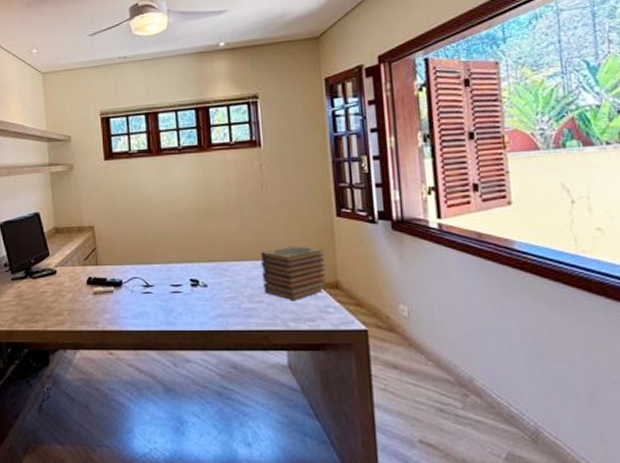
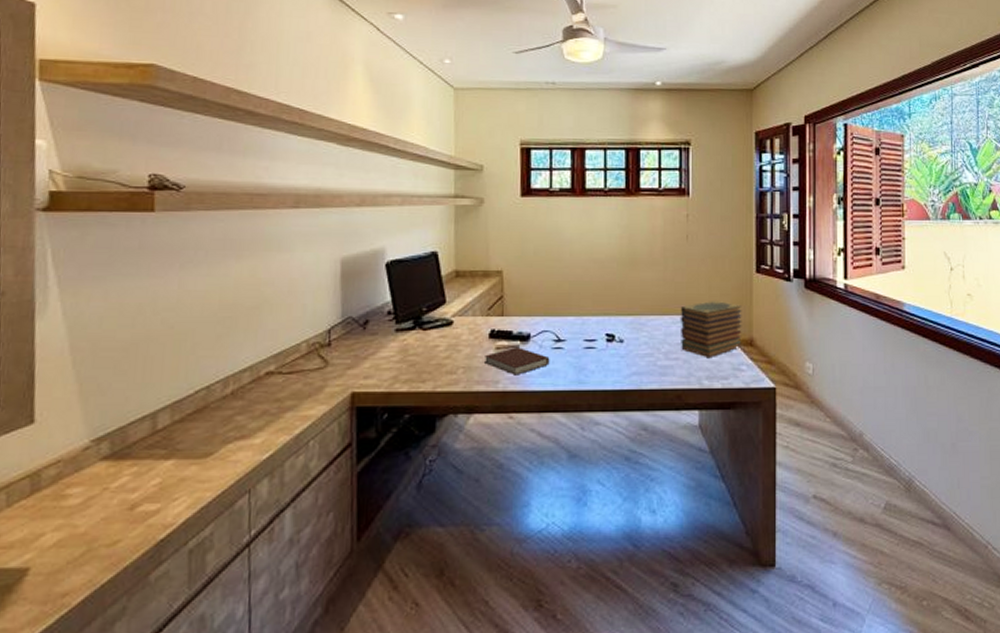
notebook: none [85,291,141,317] -> present [485,346,550,376]

